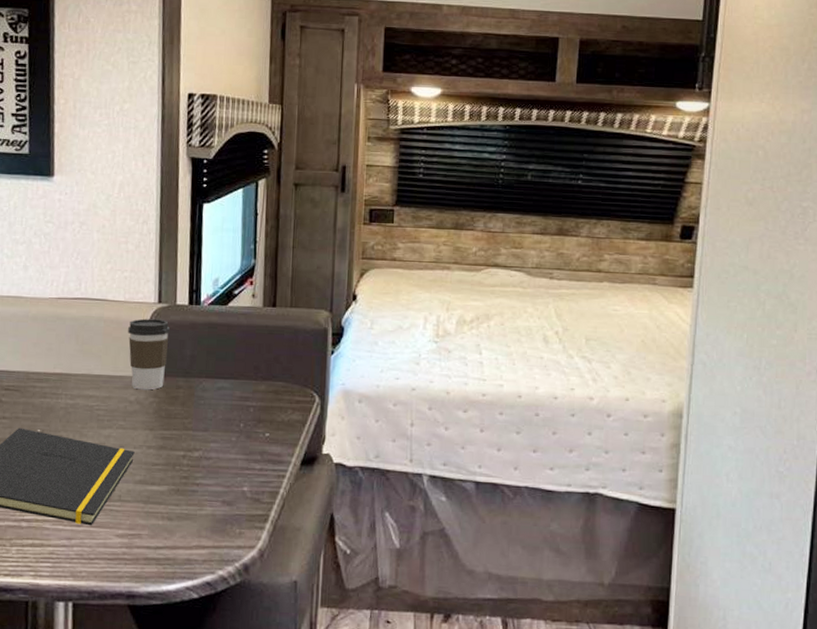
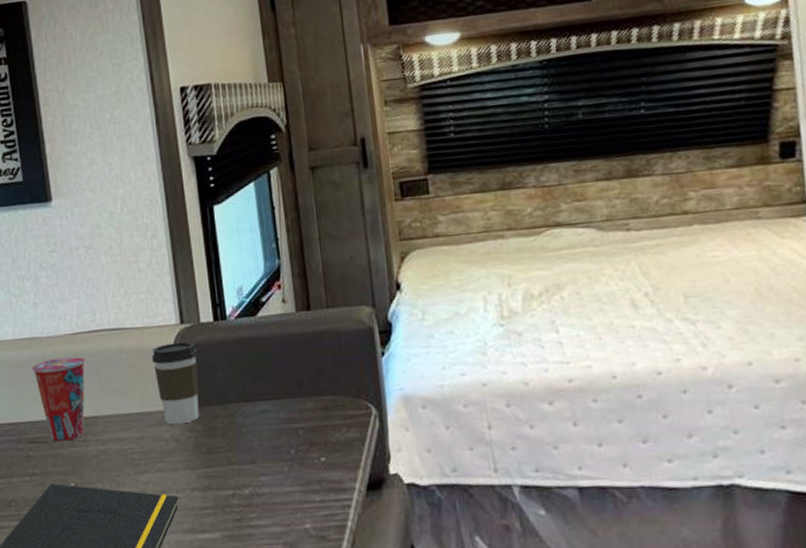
cup: none [15,317,66,392] -> present [32,357,85,442]

